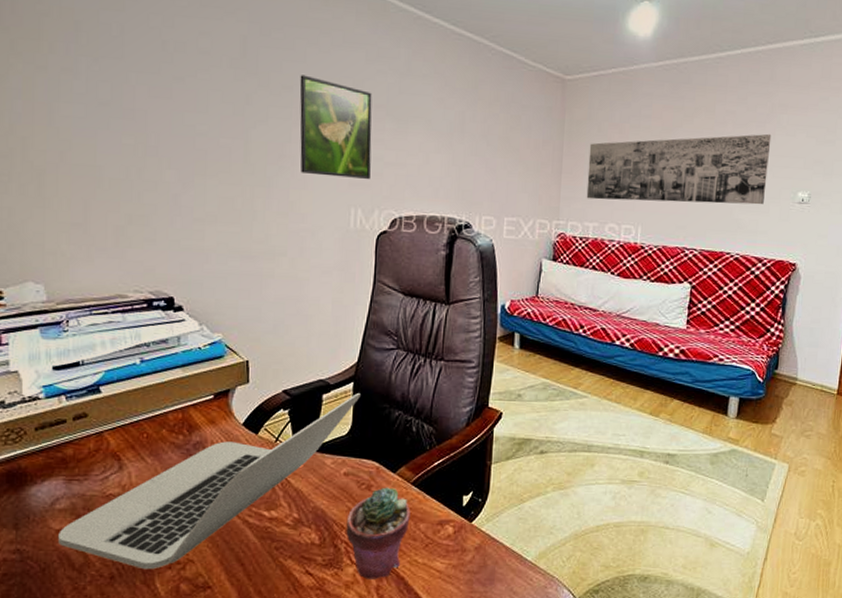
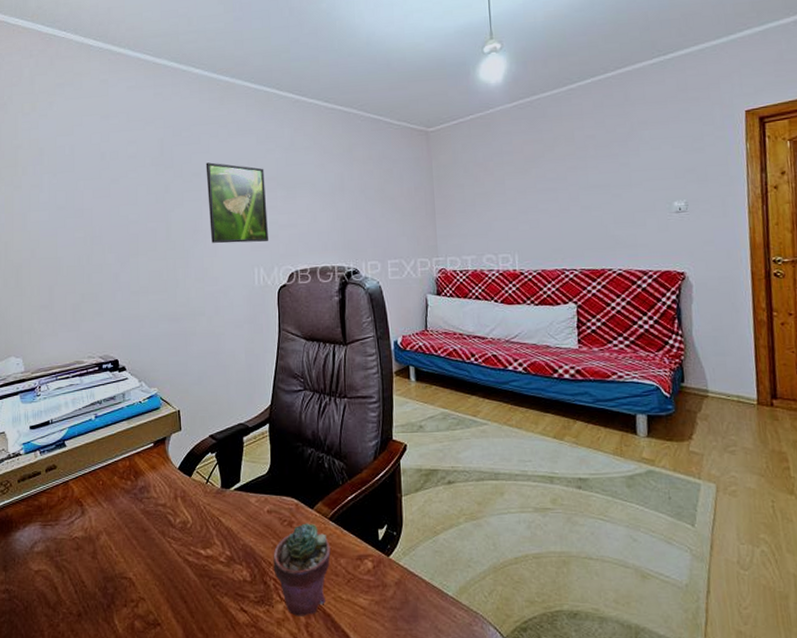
laptop: present [58,393,360,570] -> none [37,434,276,608]
wall art: present [586,133,772,205] -> none [458,150,639,235]

